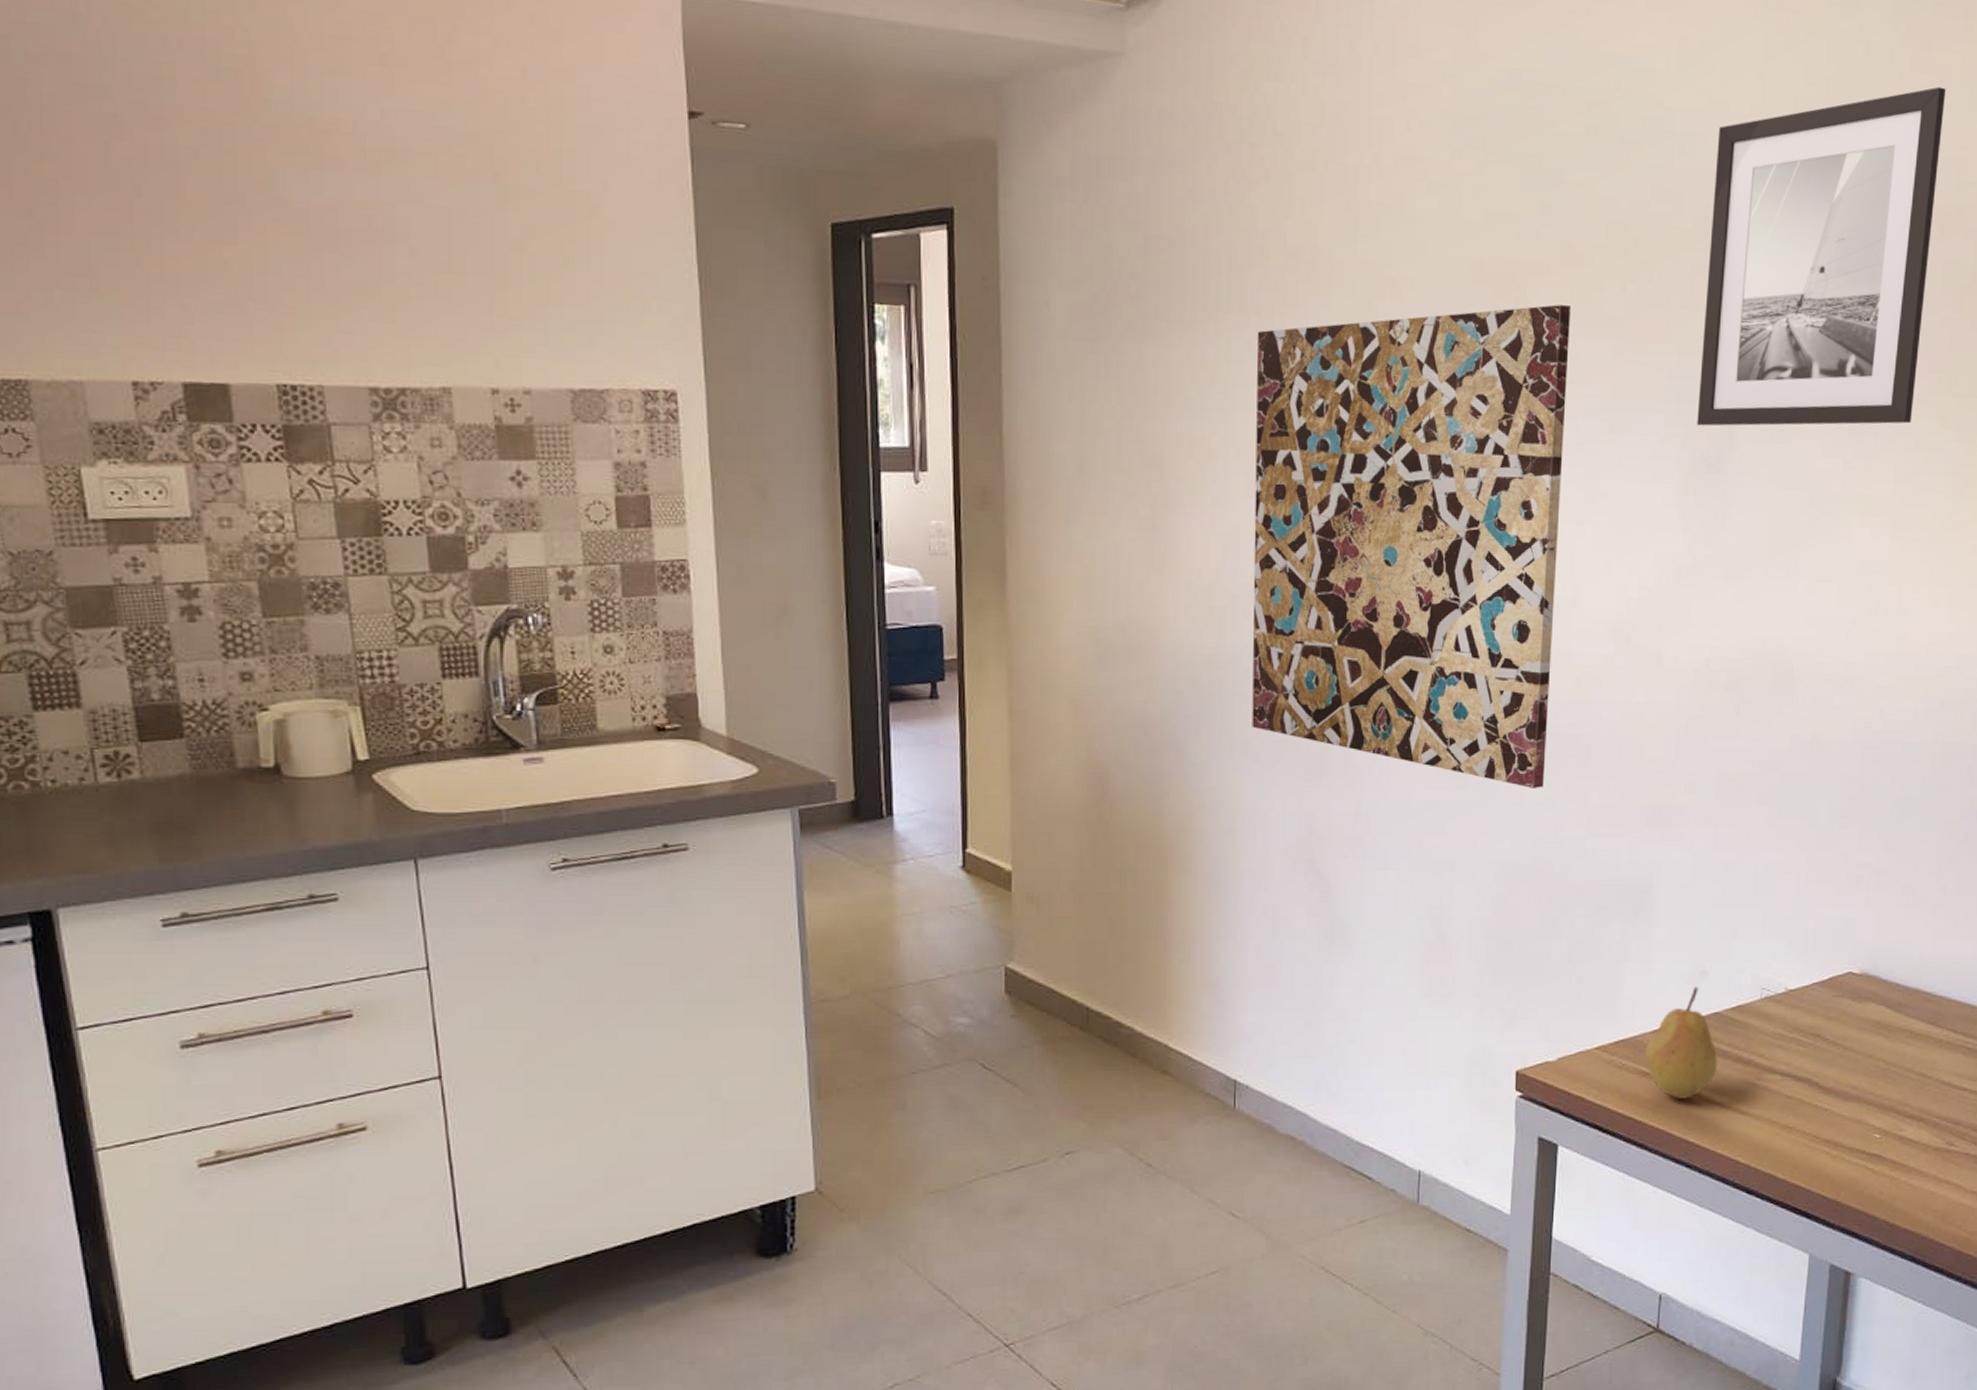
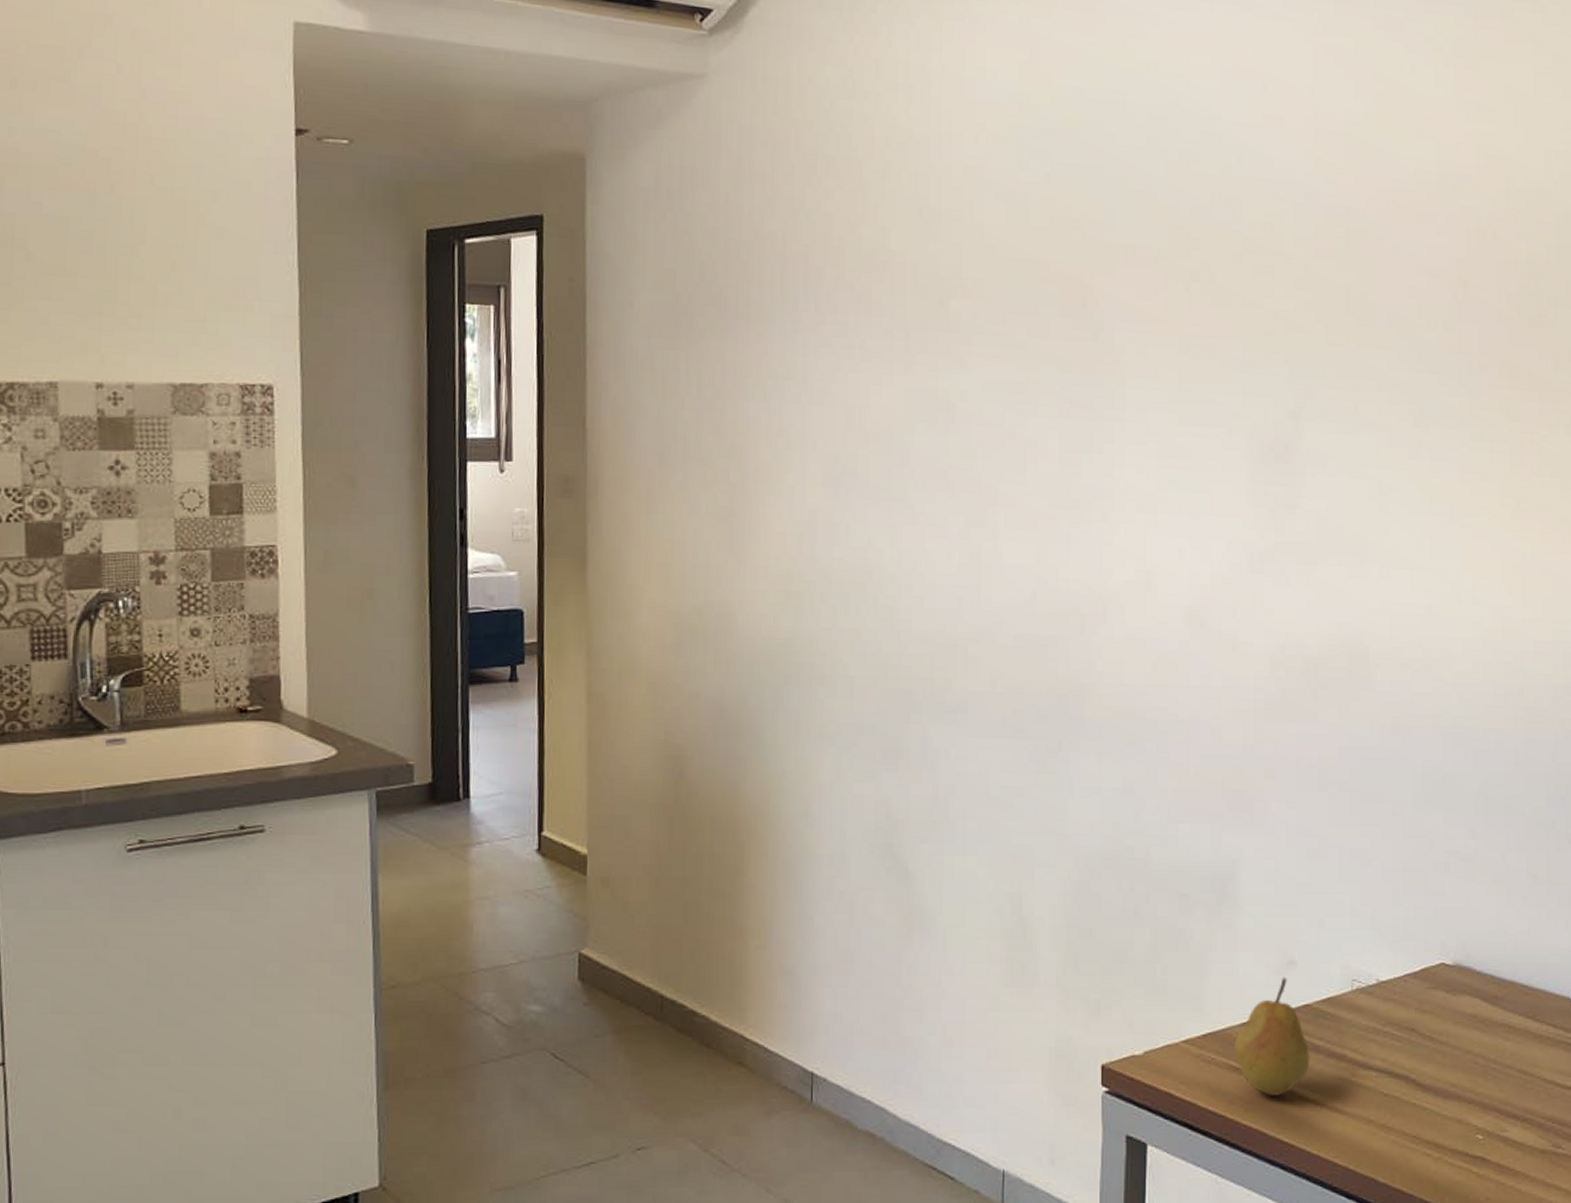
wall art: present [1252,304,1572,788] -> none [829,303,1137,773]
wall art: present [1697,86,1947,426] -> none [1264,102,1491,418]

